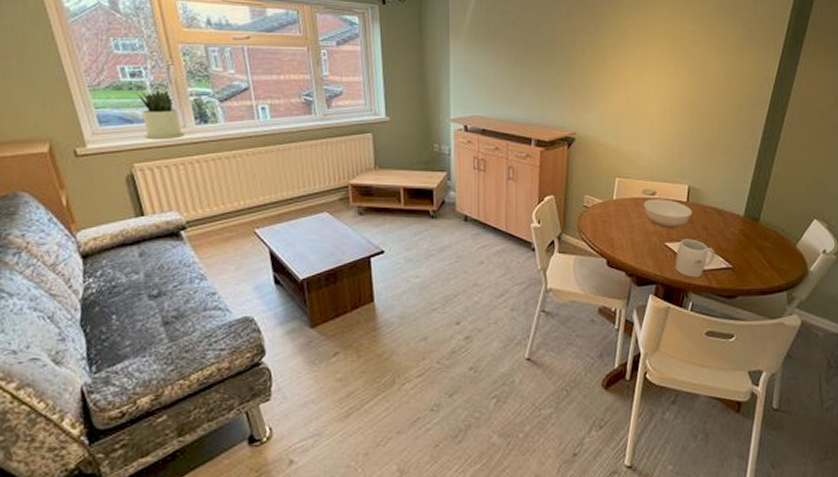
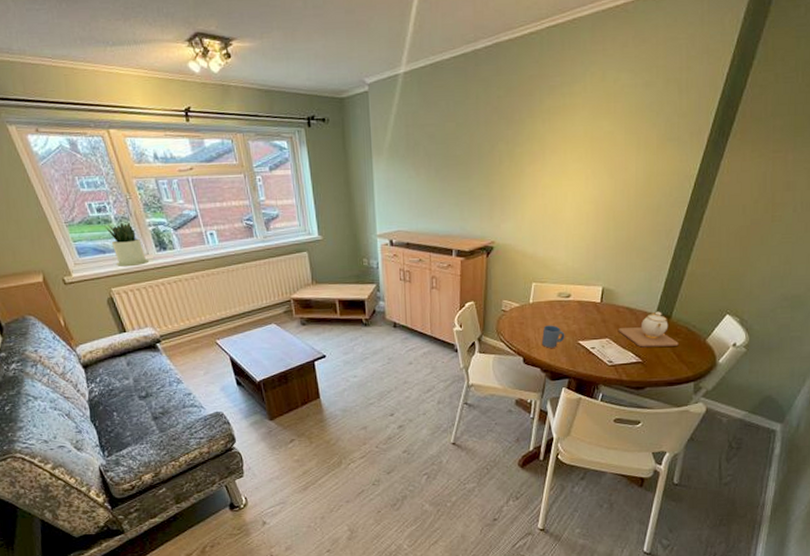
mug: none [626,224,651,250] -> present [541,325,565,348]
bowl: present [643,199,693,228] -> none [558,301,606,328]
mug: present [675,239,716,278] -> none [587,336,626,372]
teapot: none [707,213,769,252] -> present [619,311,679,348]

